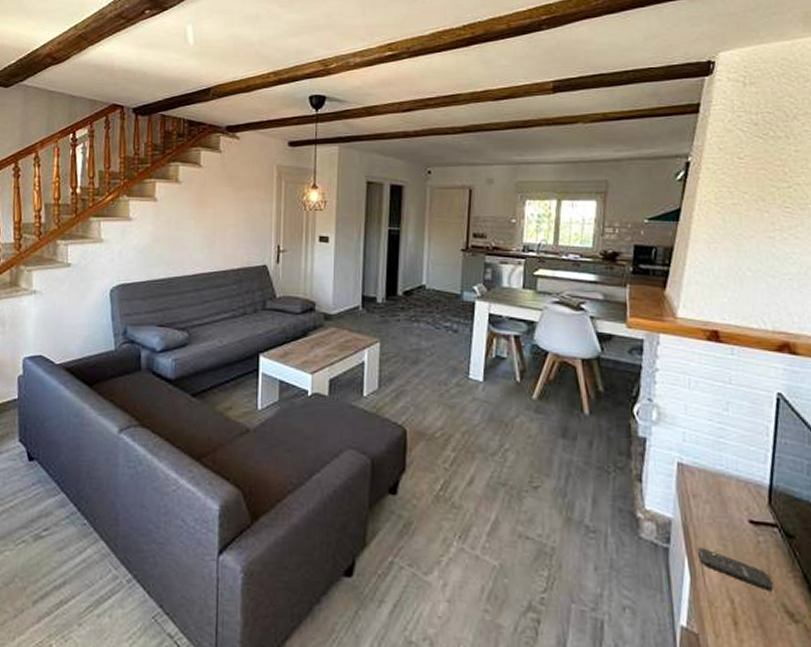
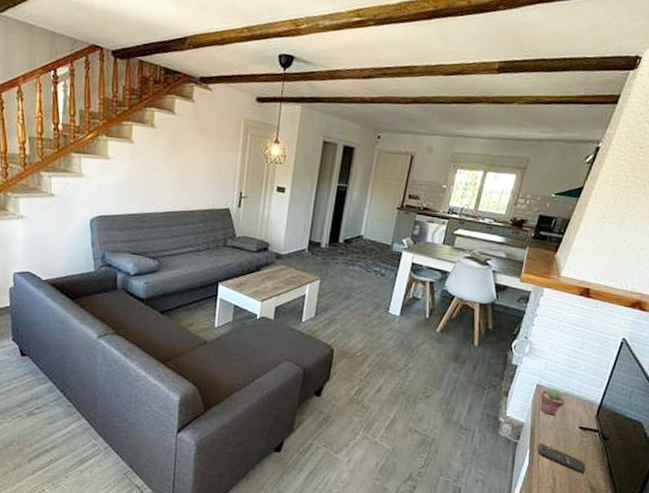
potted succulent: none [685,468,721,506] -> present [539,389,565,415]

